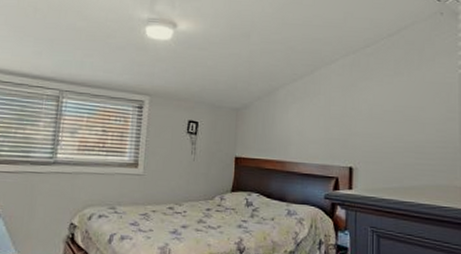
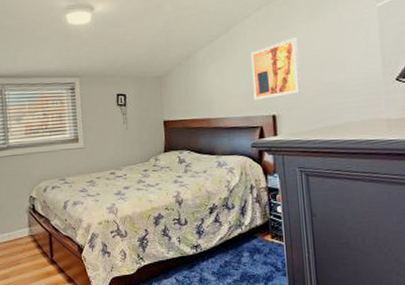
wall art: none [332,90,381,149] -> present [250,37,301,100]

